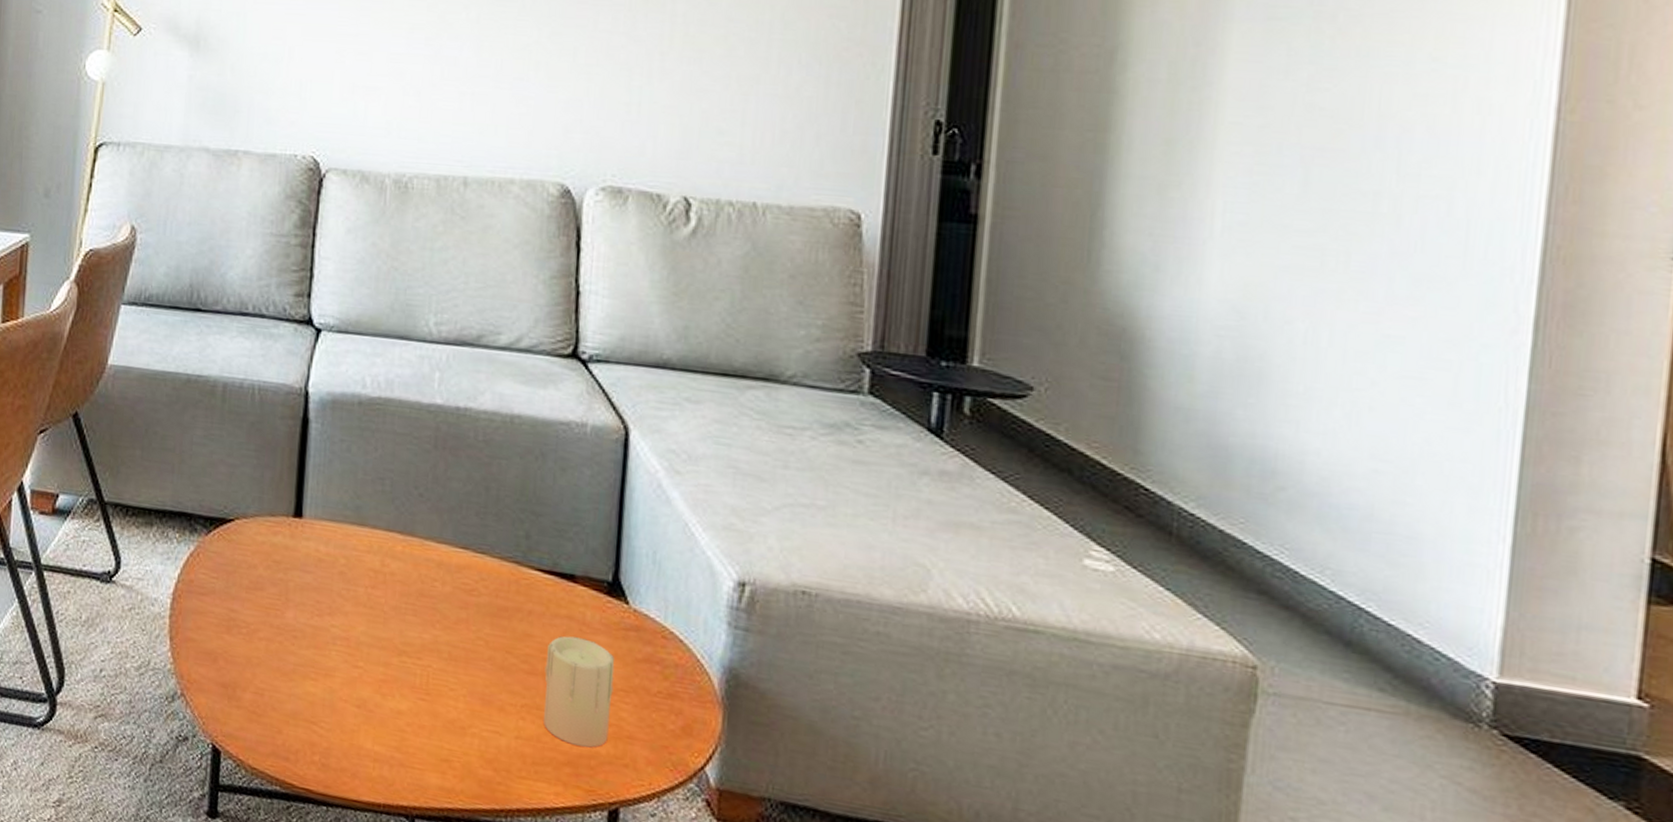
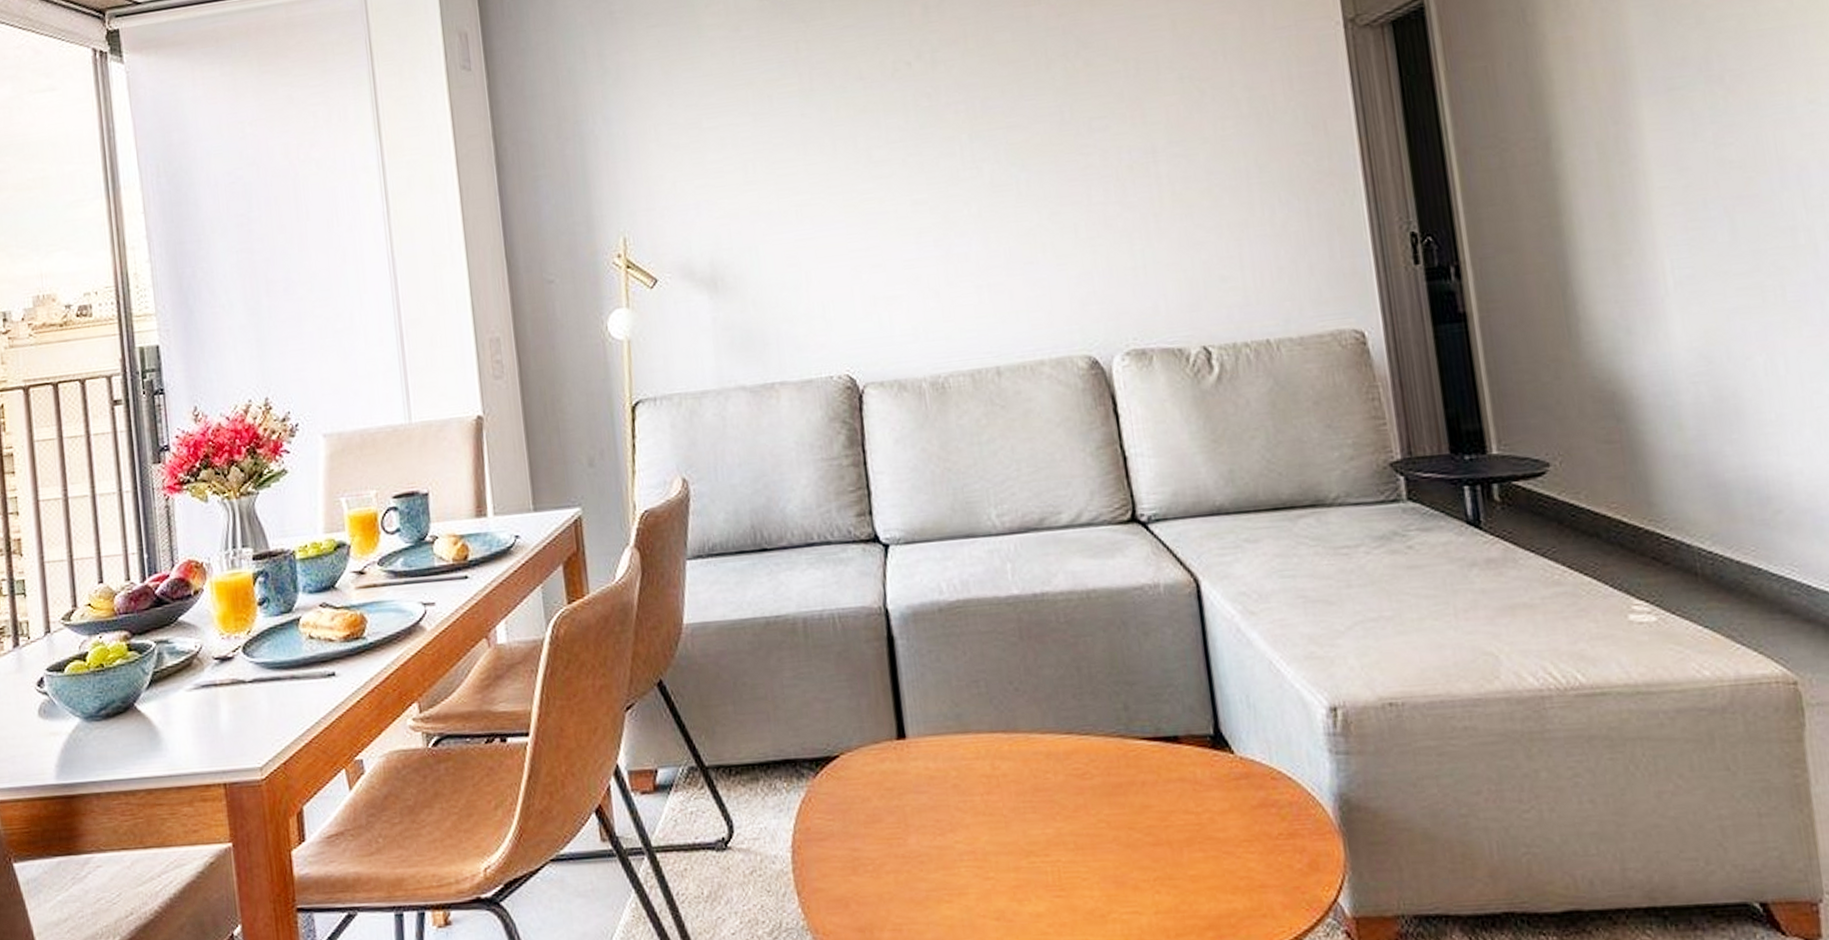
candle: present [543,636,615,748] -> none [1167,797,1242,908]

